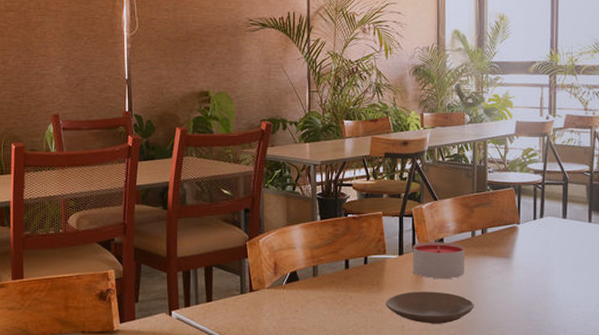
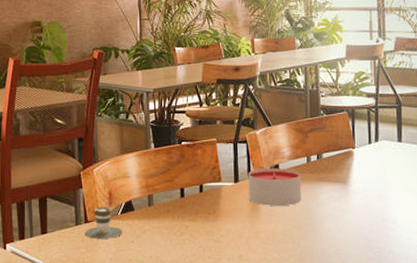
coffee cup: none [250,277,288,307] -> present [85,207,123,239]
plate: present [385,291,474,324] -> none [222,219,313,253]

